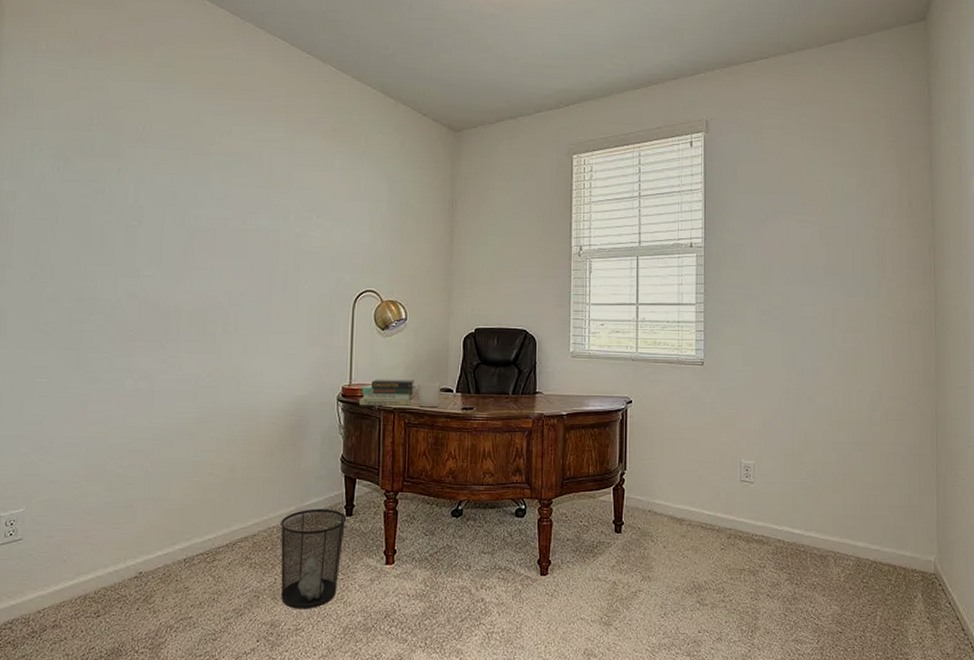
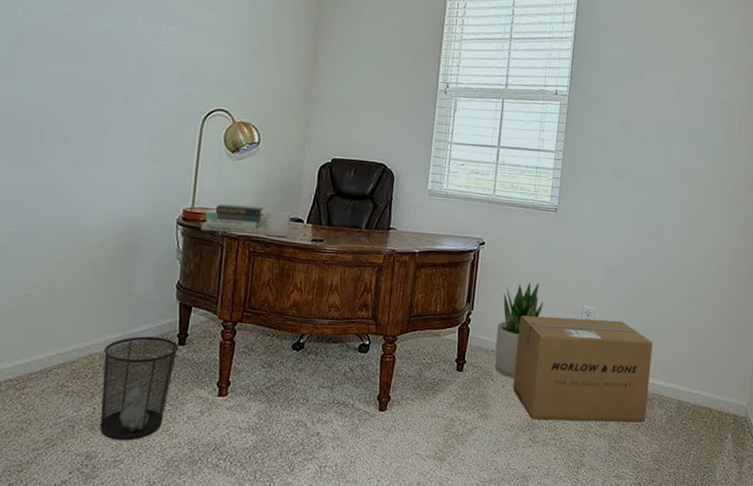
planter: none [653,438,700,539] -> present [495,282,545,378]
box: none [674,473,821,582] -> present [512,316,653,423]

